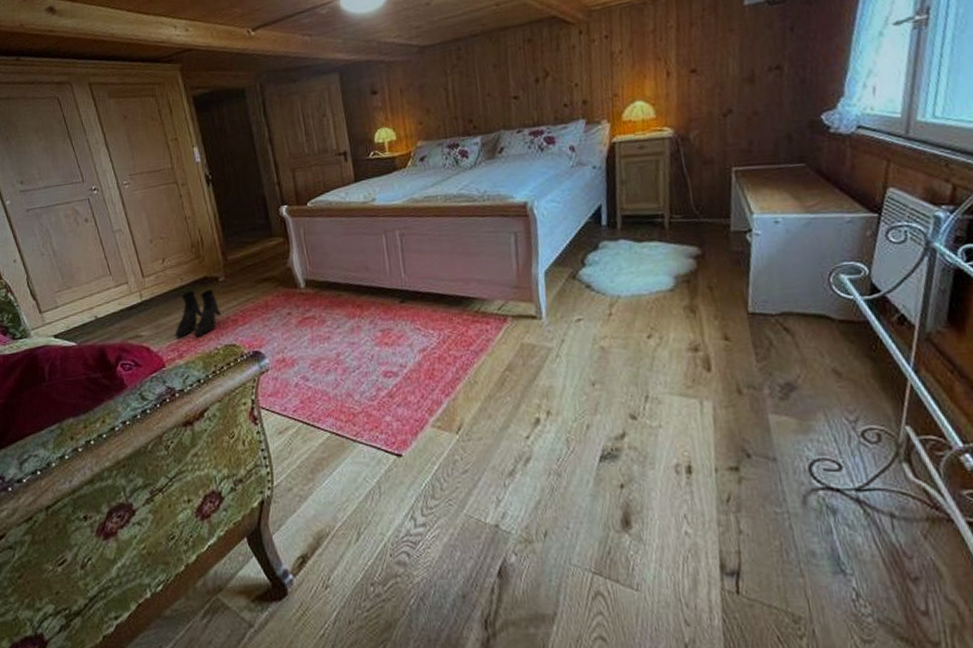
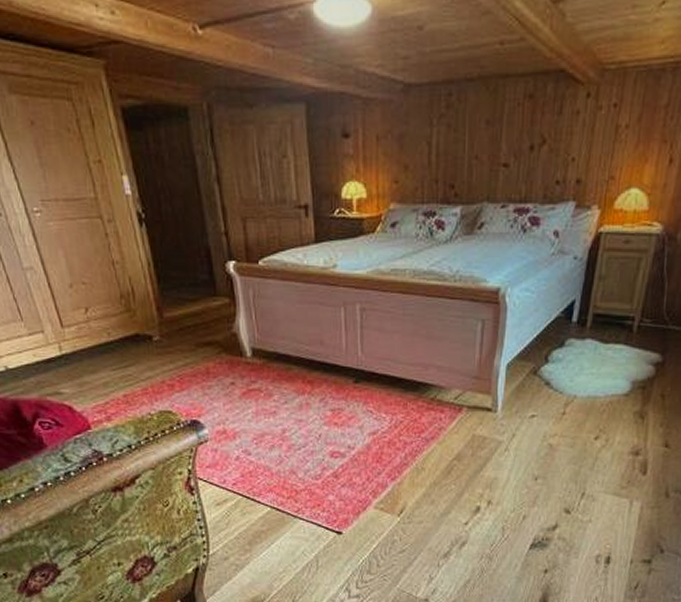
boots: present [175,289,221,338] -> none [102,347,155,401]

